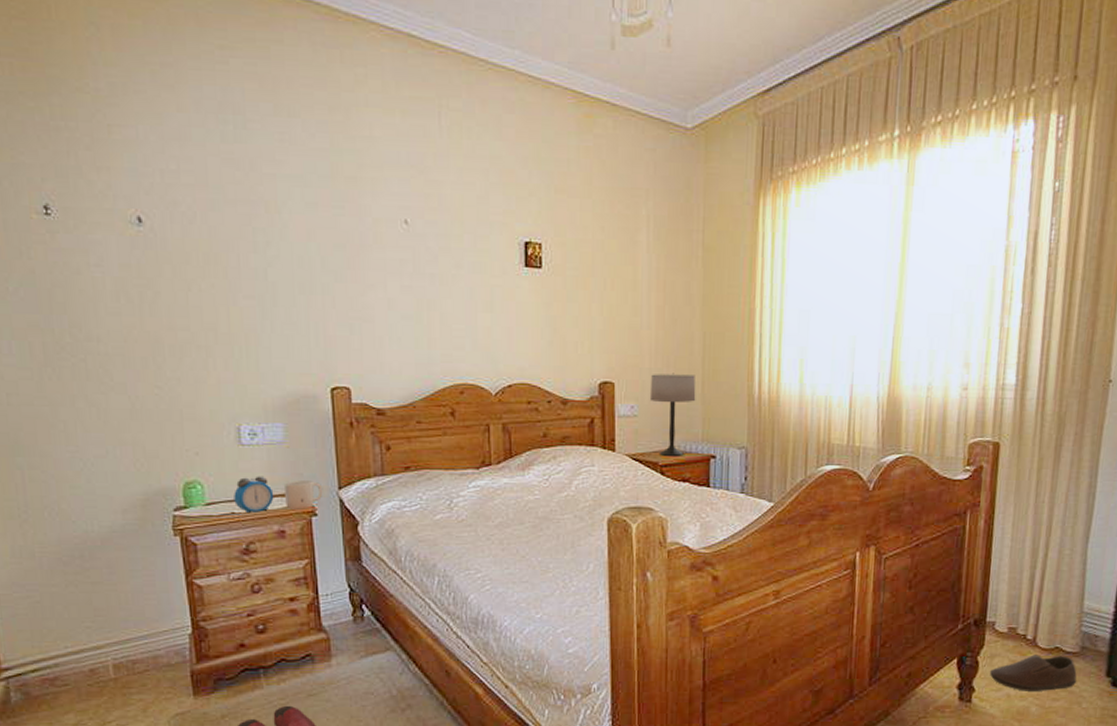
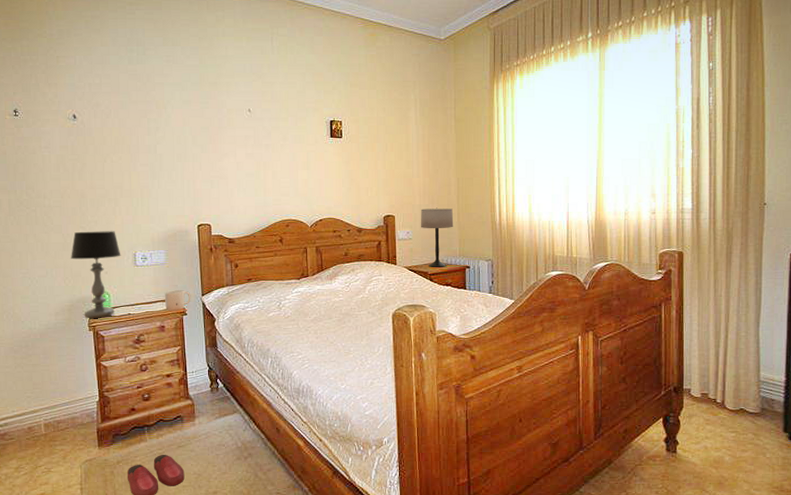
table lamp: none [142,392,218,520] -> present [71,231,121,319]
alarm clock: present [234,476,274,514] -> none [130,287,158,314]
shoe: present [989,654,1077,691] -> none [689,415,761,444]

